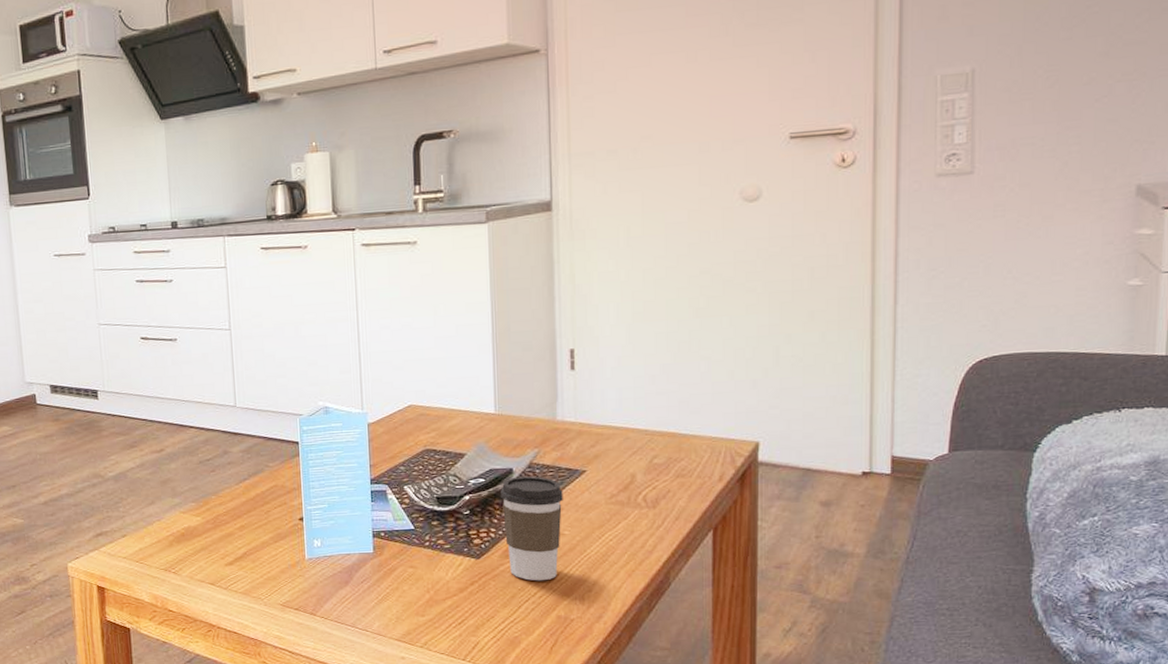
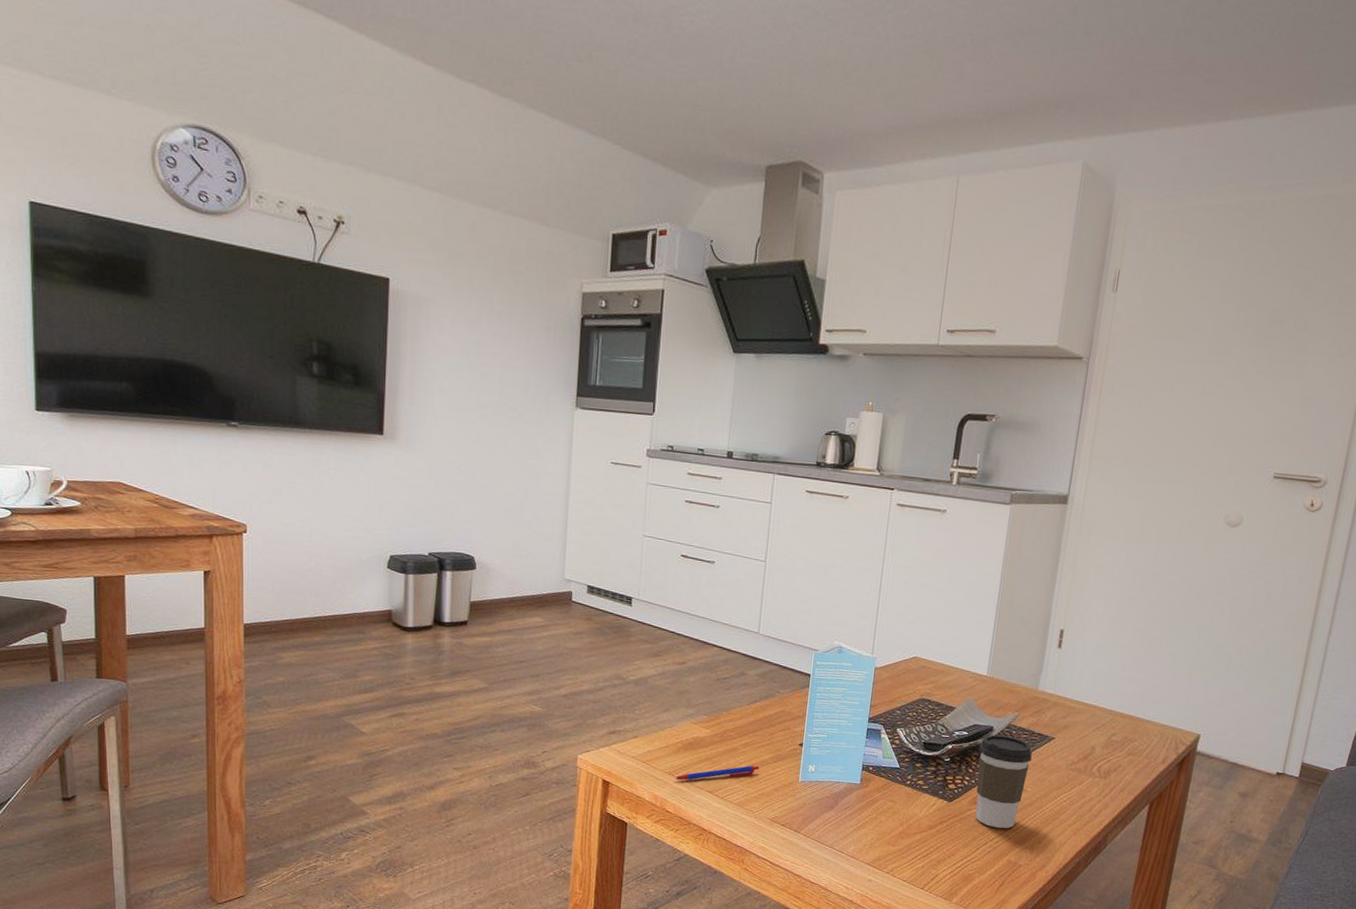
pen: none [171,548,260,576] -> present [674,765,760,781]

